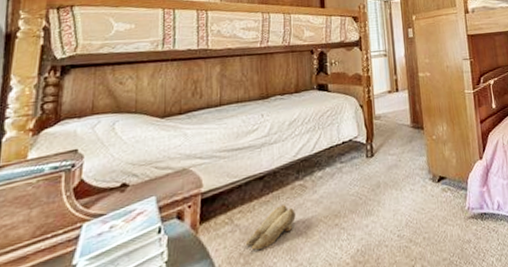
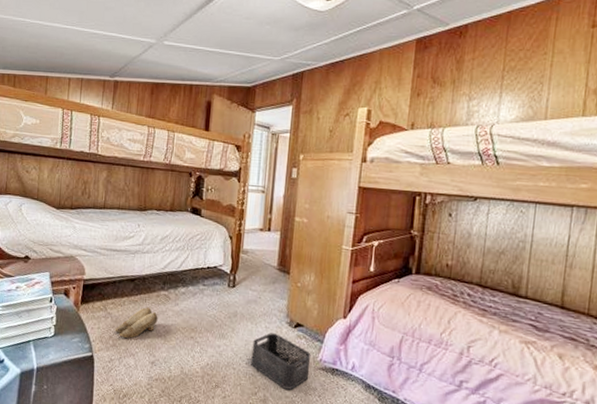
storage bin: none [400,193,462,252] -> present [251,332,311,390]

